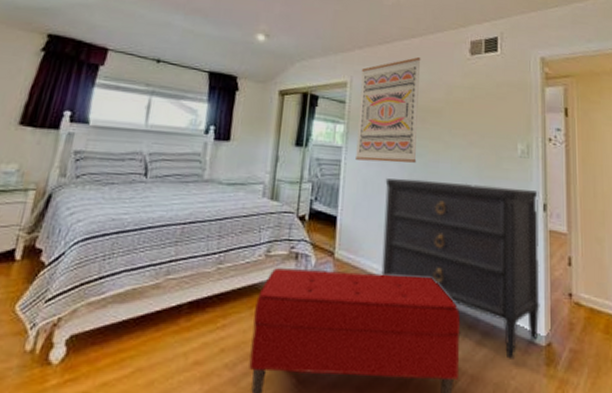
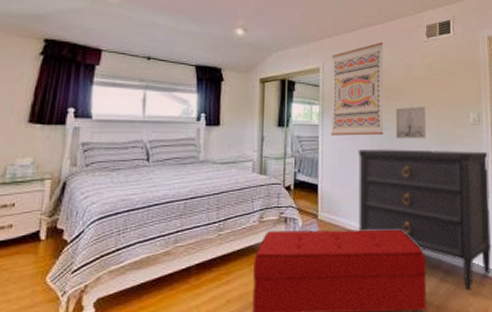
wall art: none [431,132,467,171] -> present [396,106,426,139]

